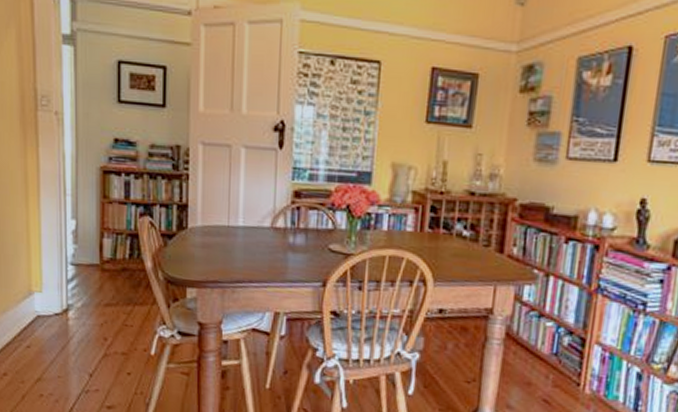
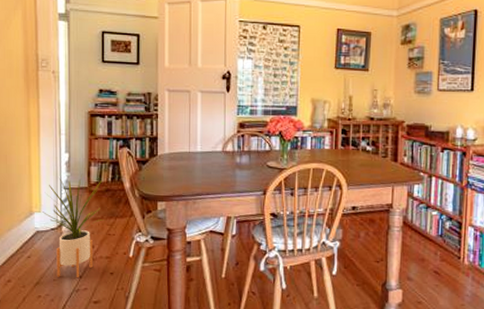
house plant: none [44,248,119,376] -> present [42,175,104,277]

